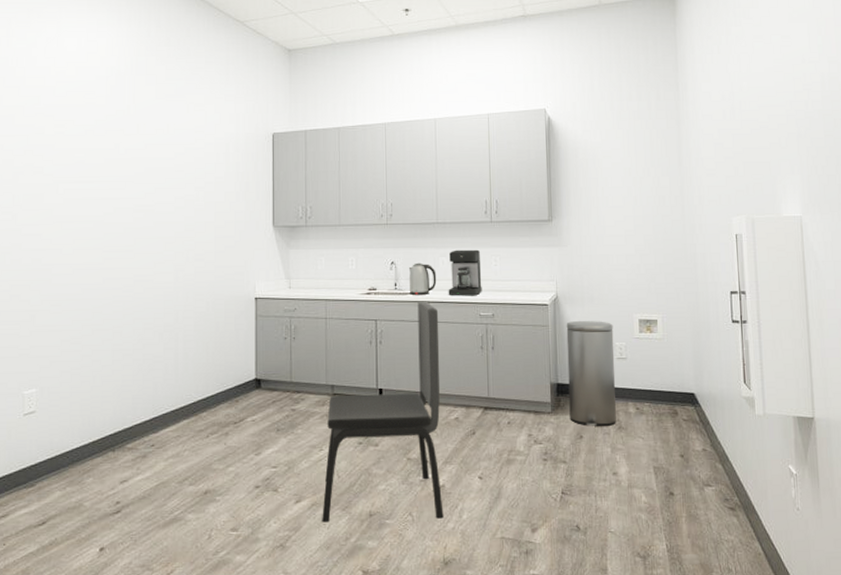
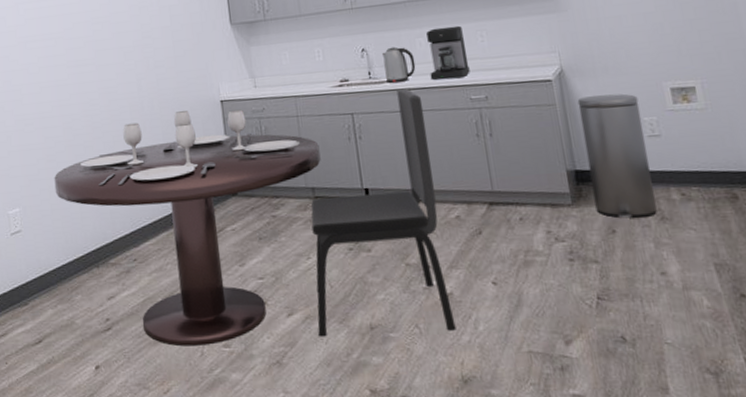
dining table: none [77,305,343,530] -> present [54,109,321,347]

